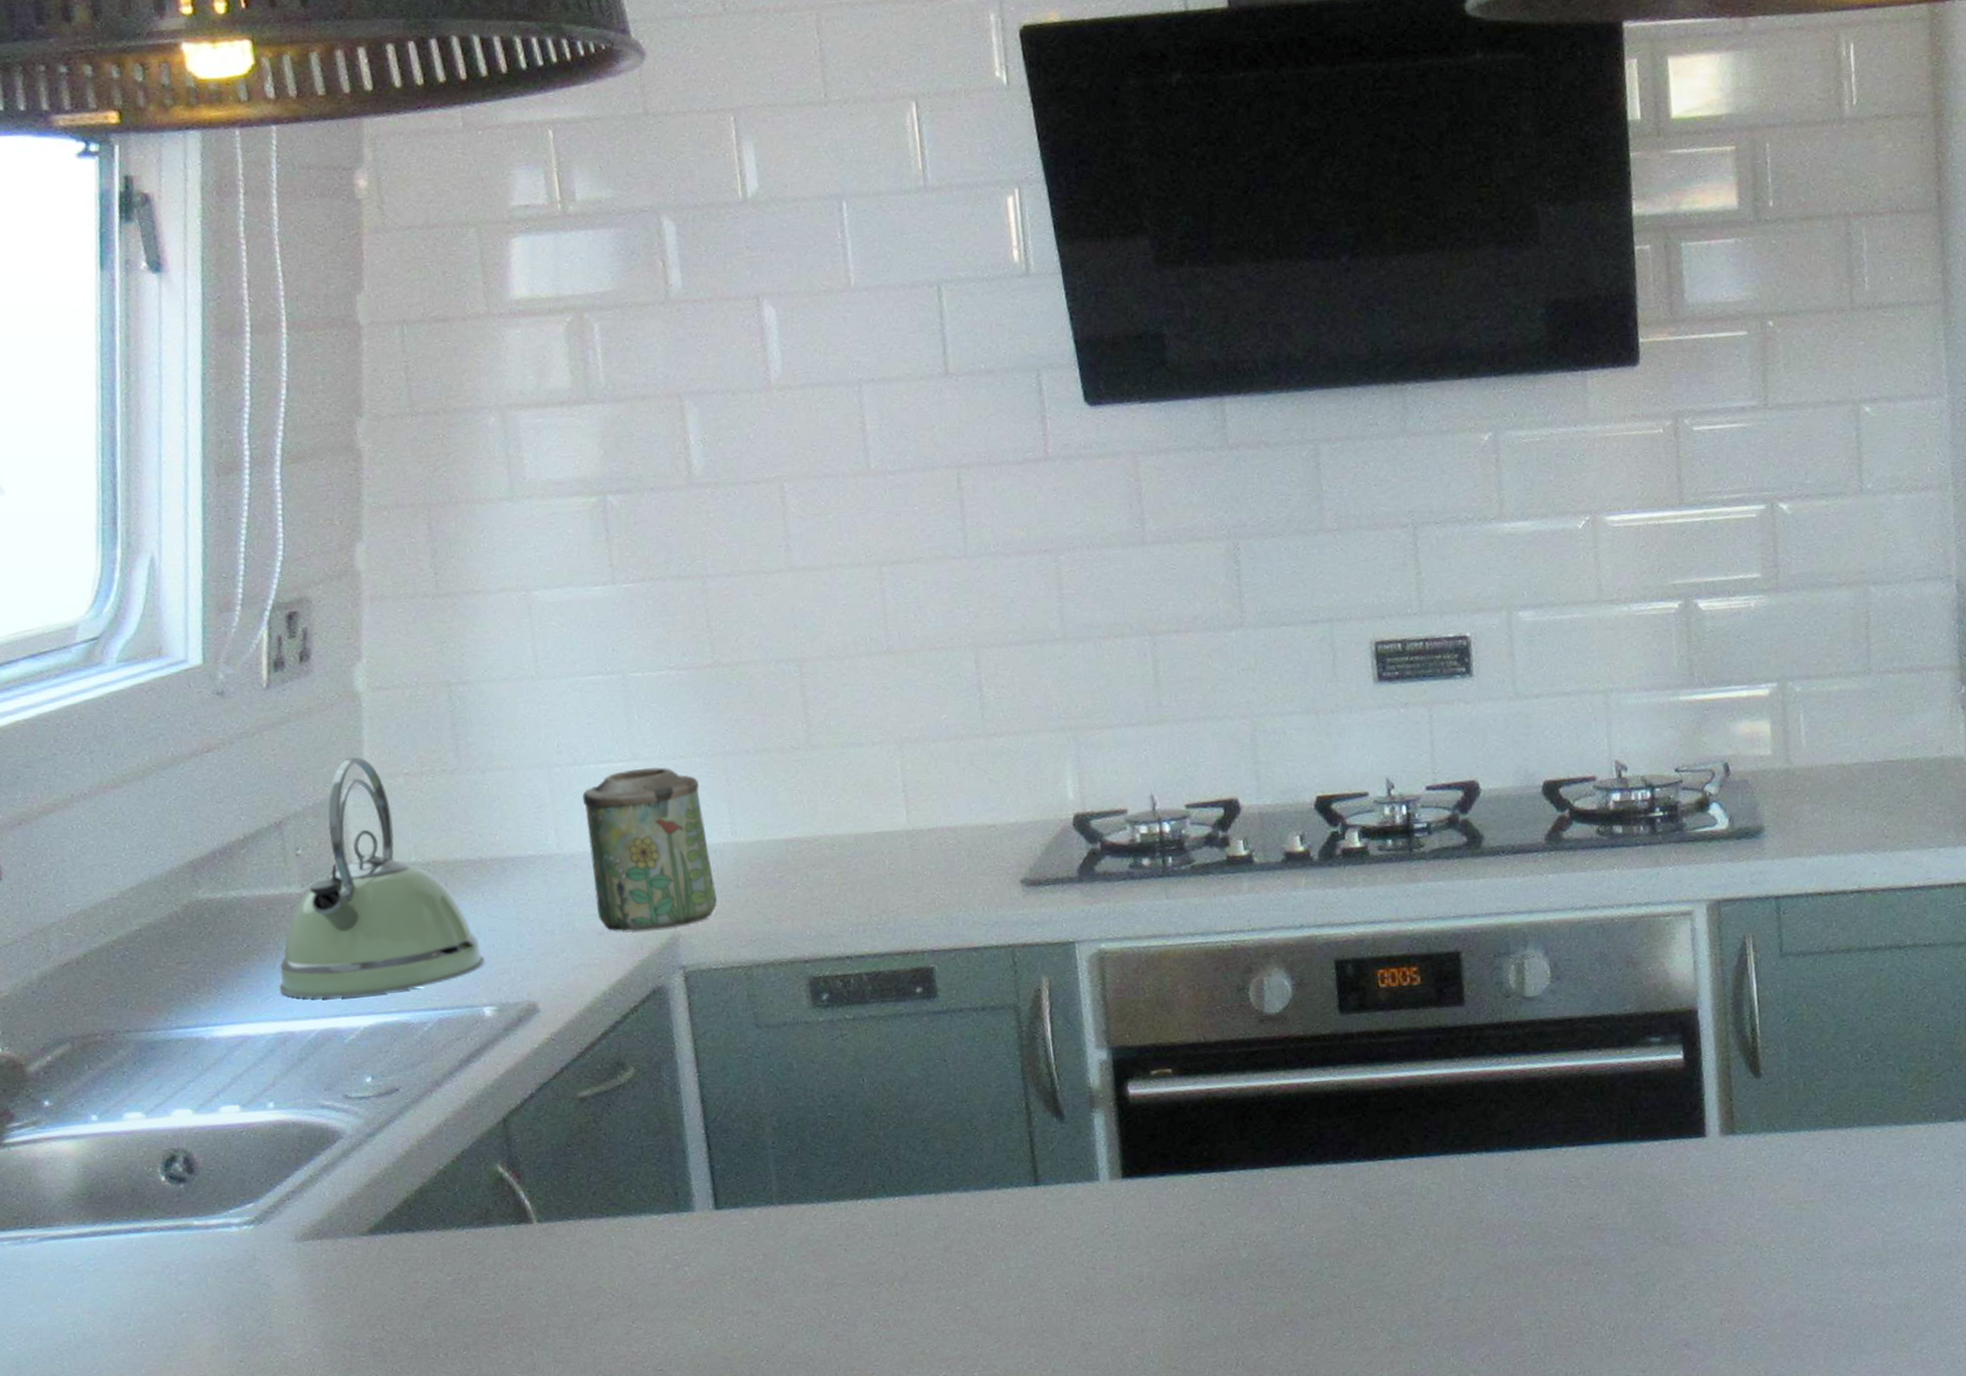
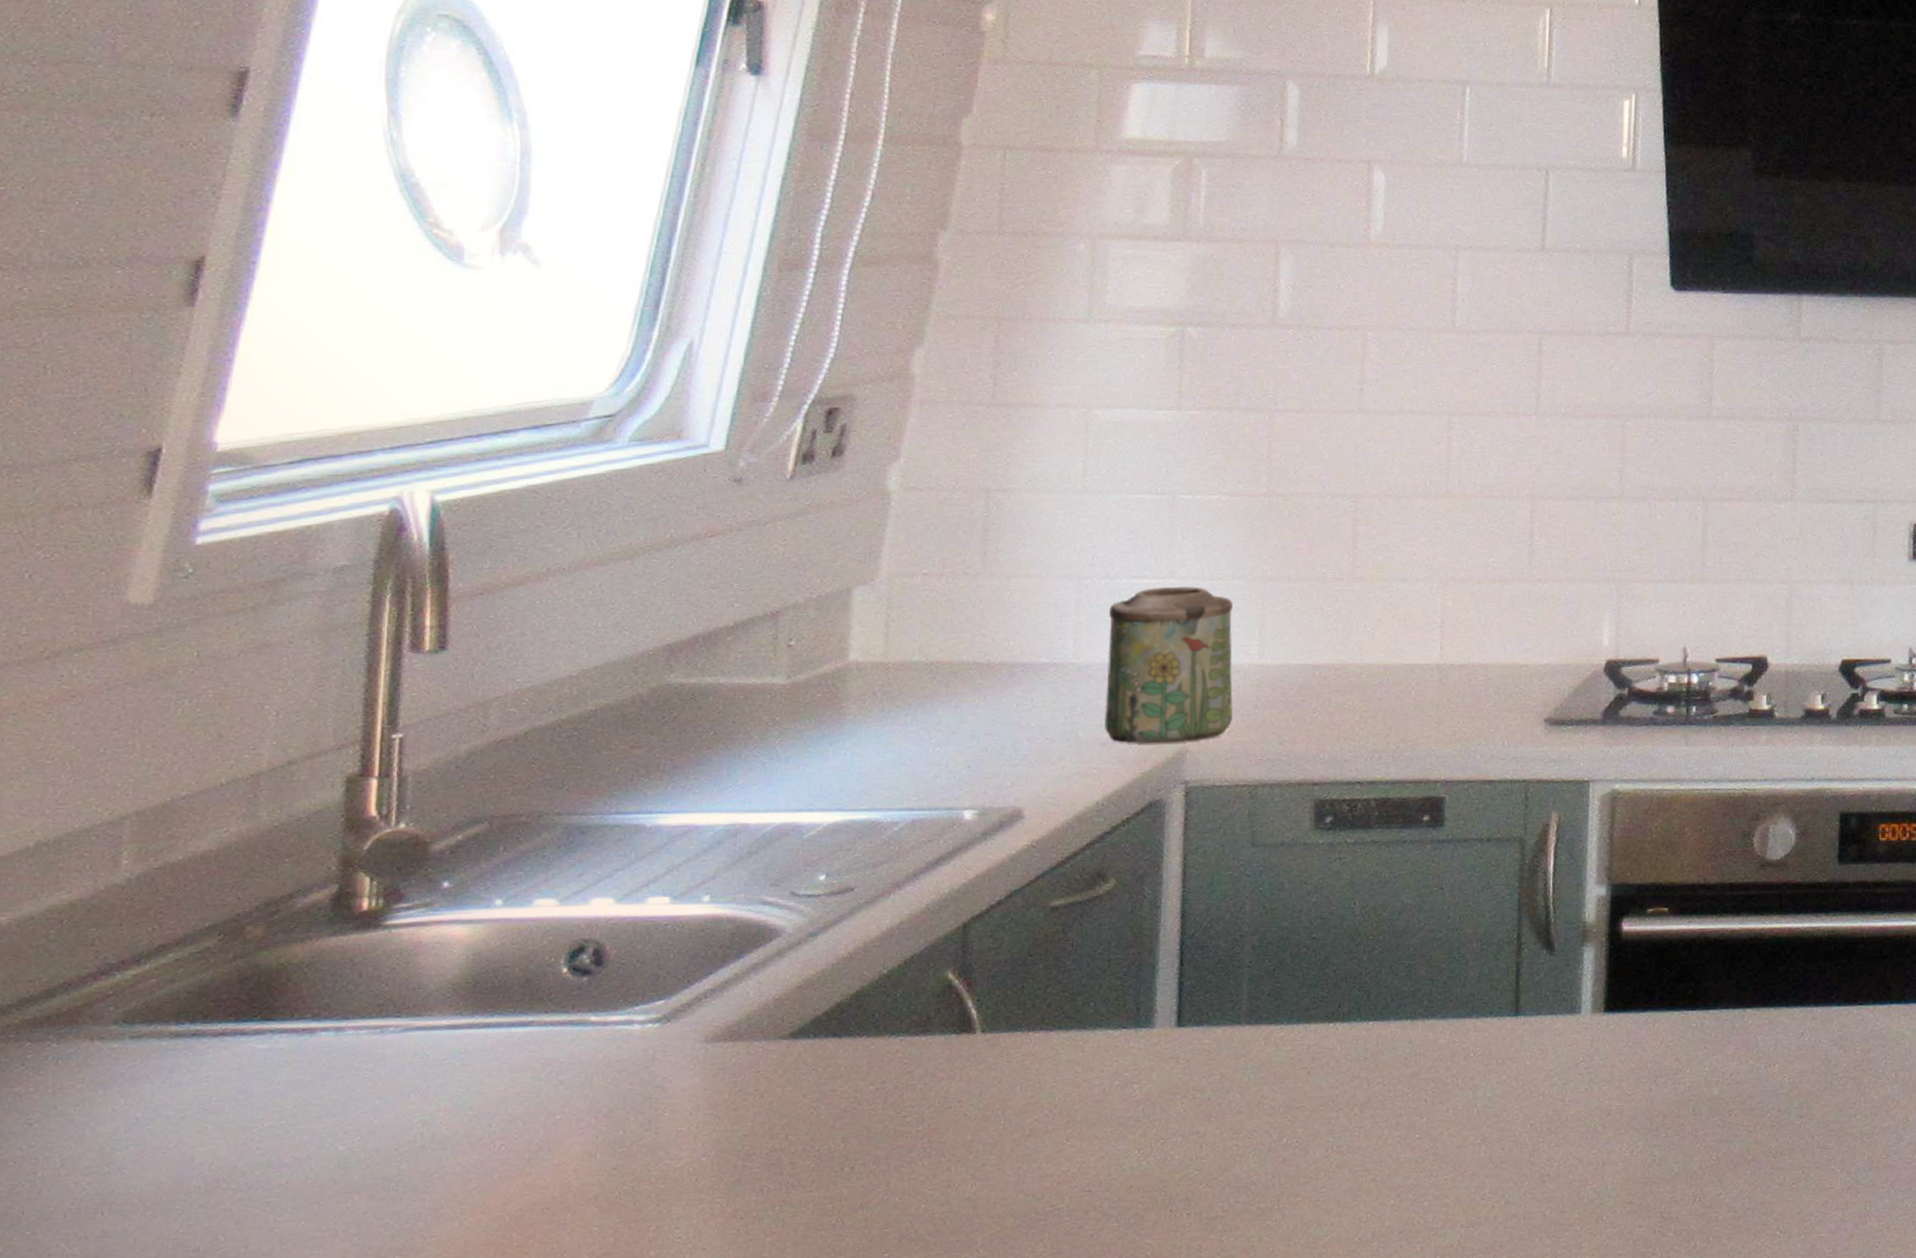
kettle: present [278,757,486,999] -> none [740,554,975,793]

